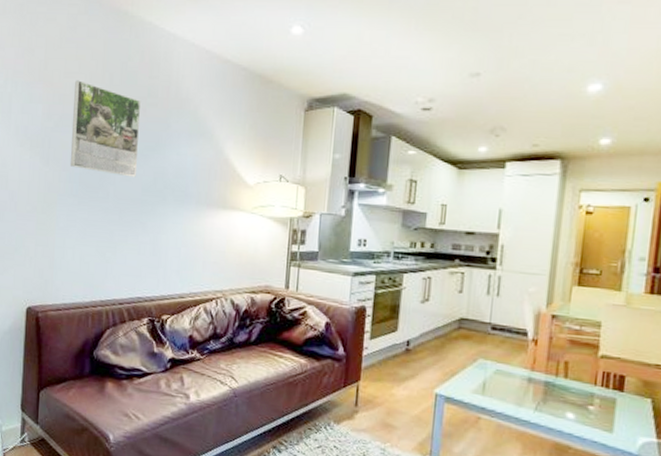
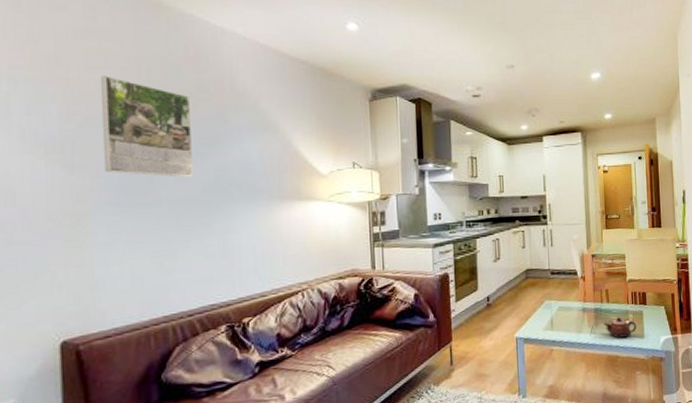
teapot: none [555,398,604,426] -> present [603,317,637,338]

